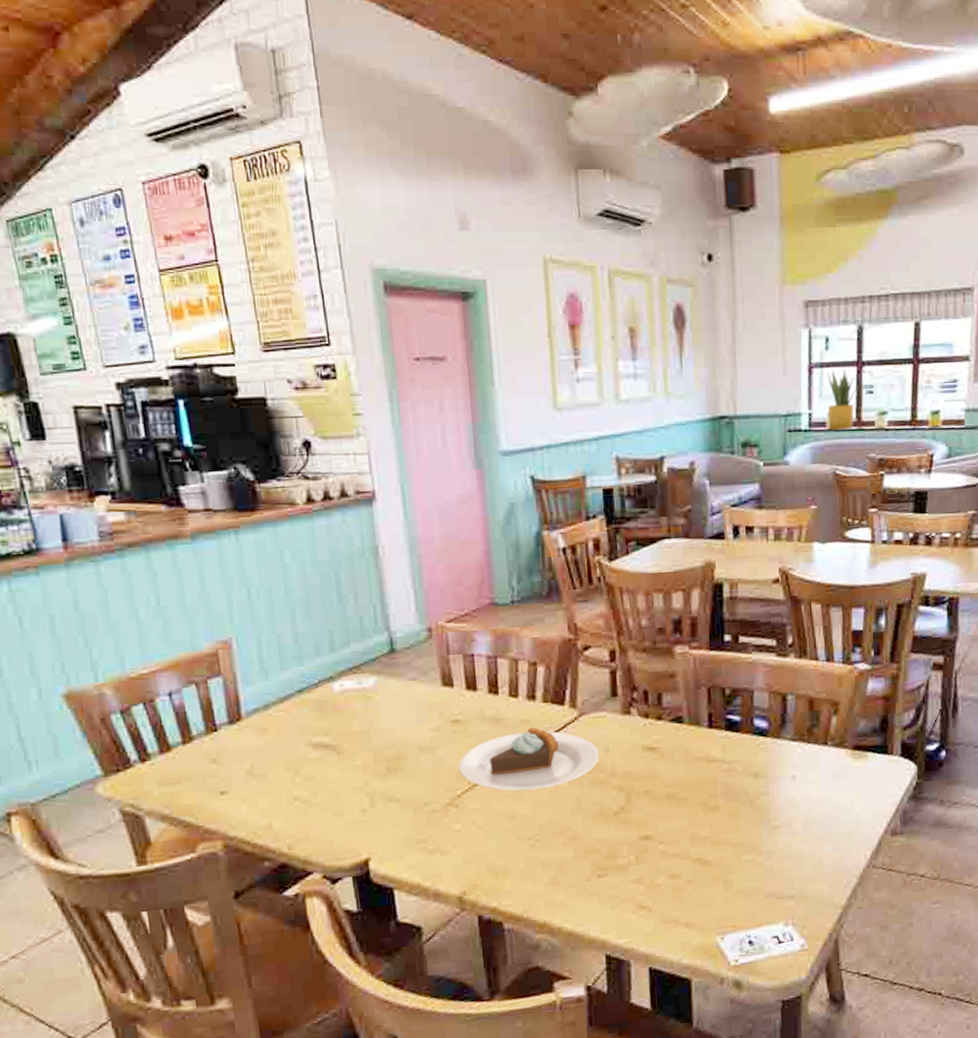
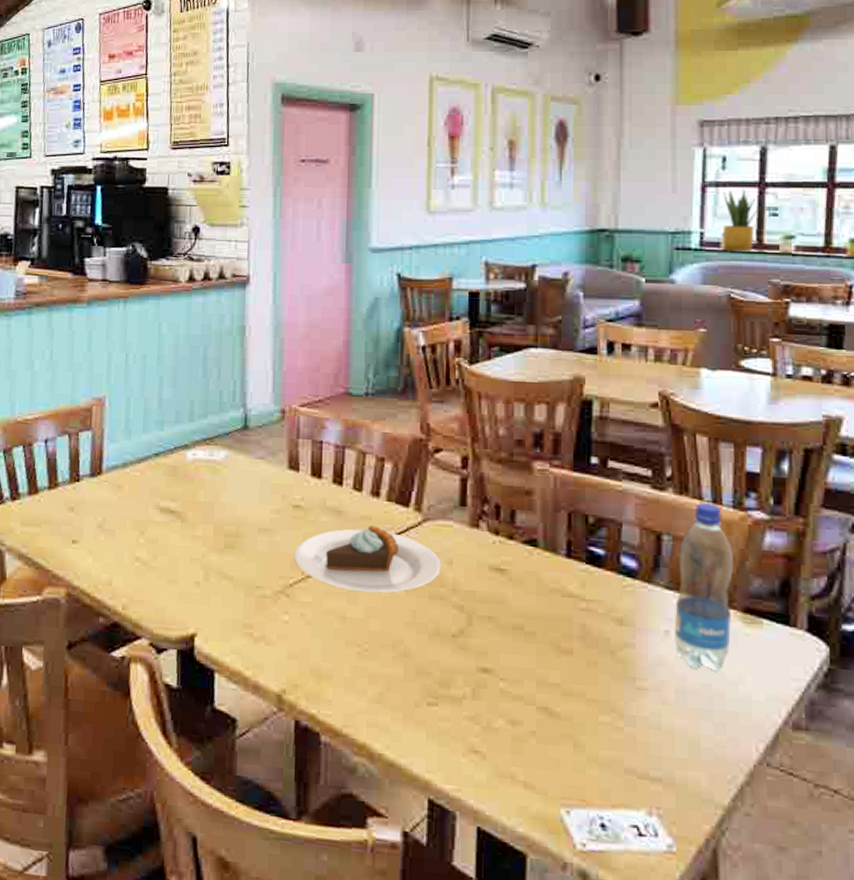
bottle: none [799,662,845,802] -> present [675,503,734,672]

